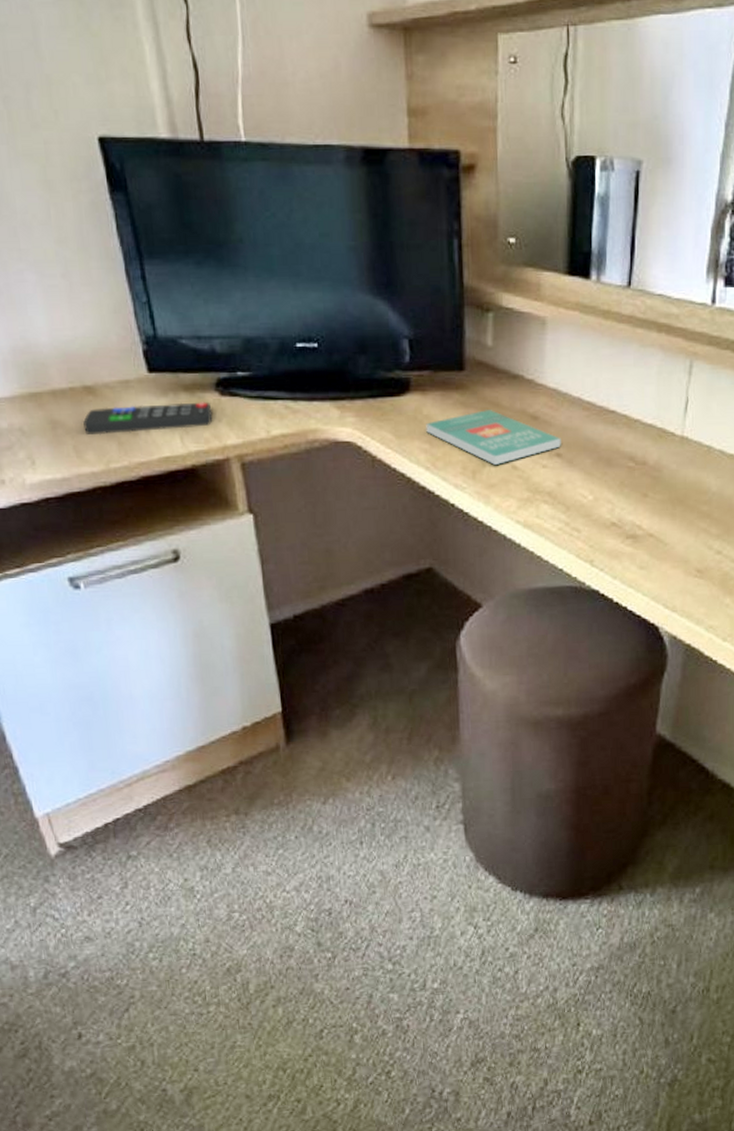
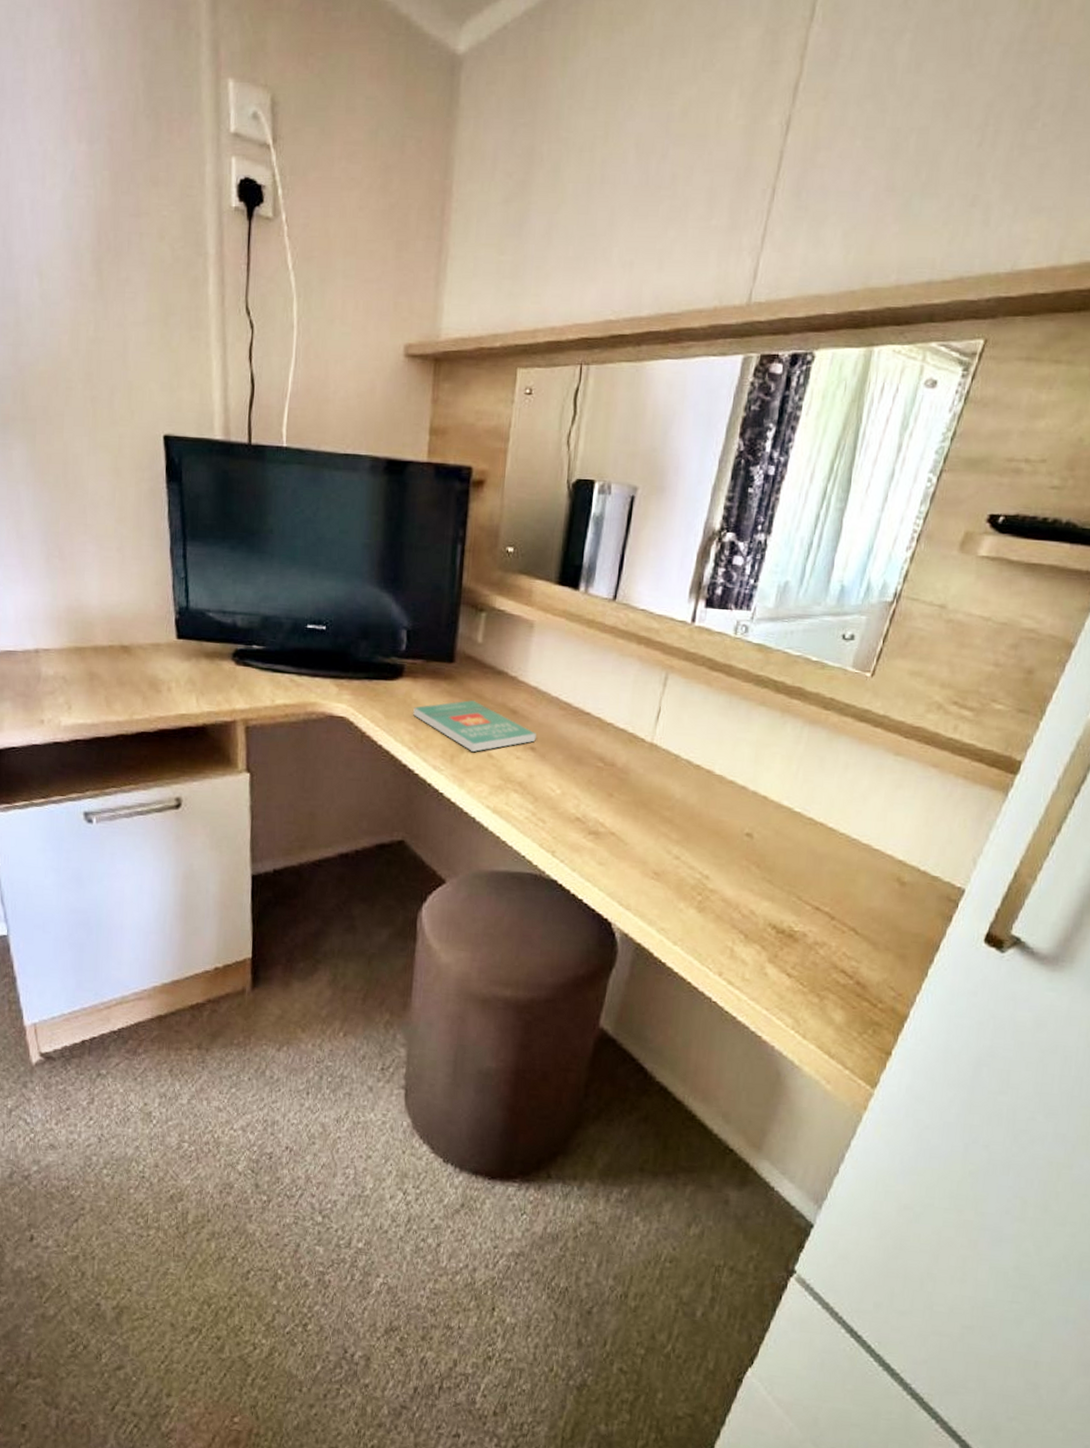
remote control: present [82,402,213,435] -> none [115,665,227,691]

